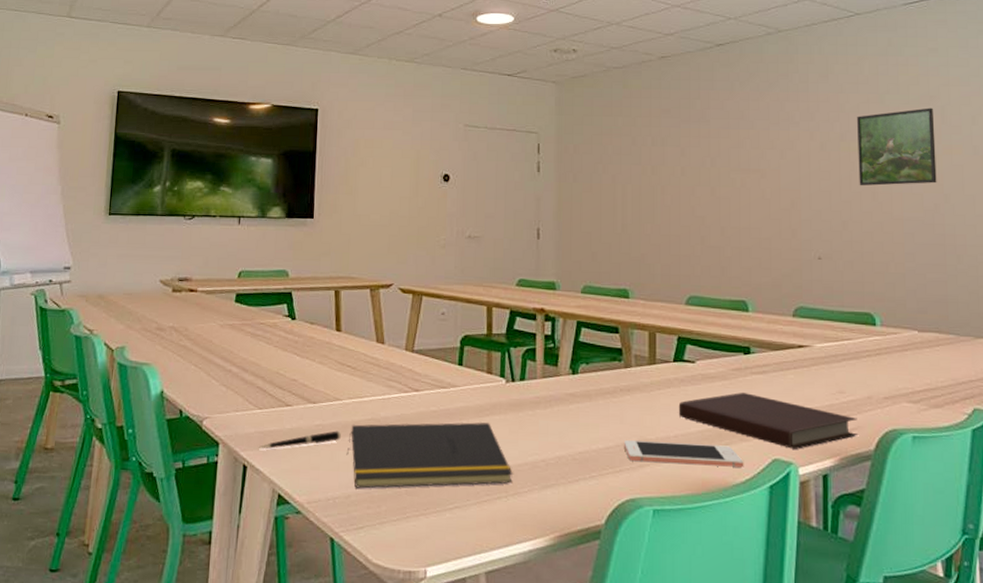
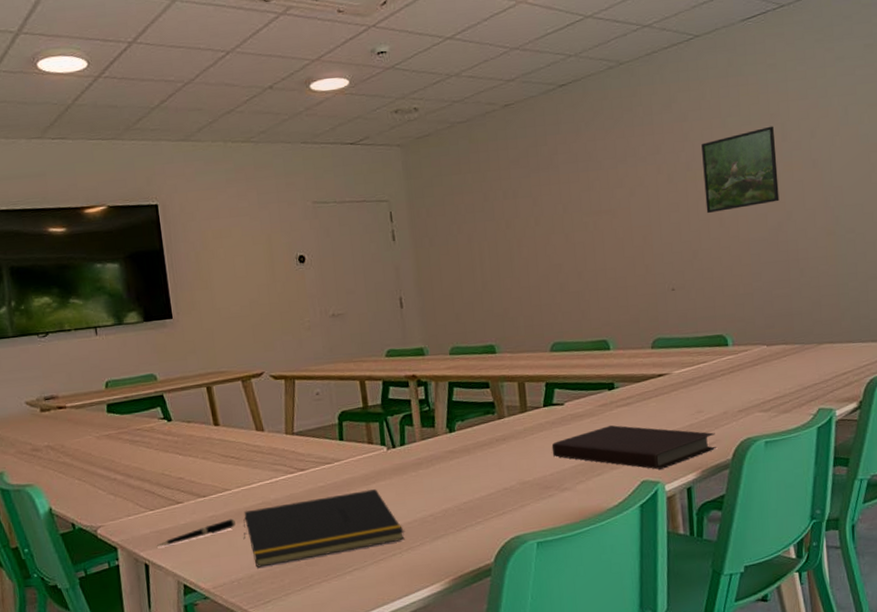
cell phone: present [624,440,744,468] -> none [505,475,616,503]

